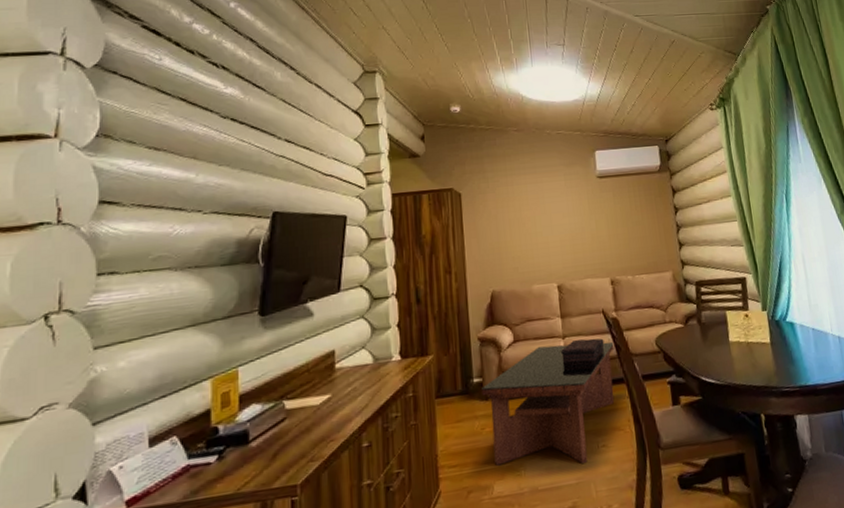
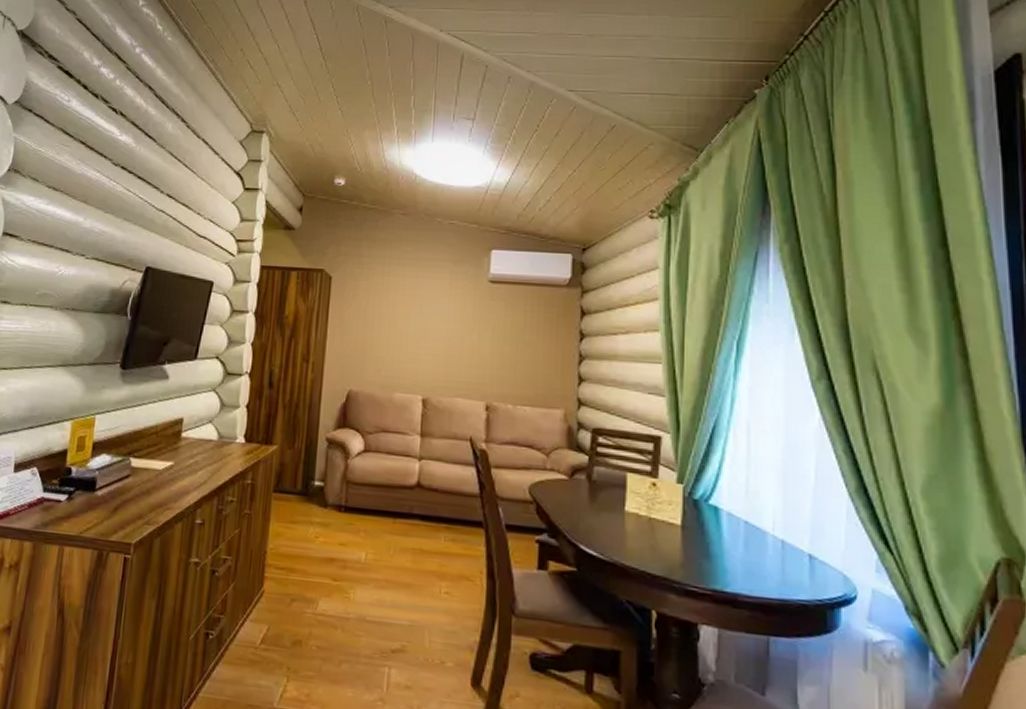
coffee table: present [482,342,615,466] -> none [321,463,478,607]
decorative box: present [561,338,604,364] -> none [414,465,467,495]

